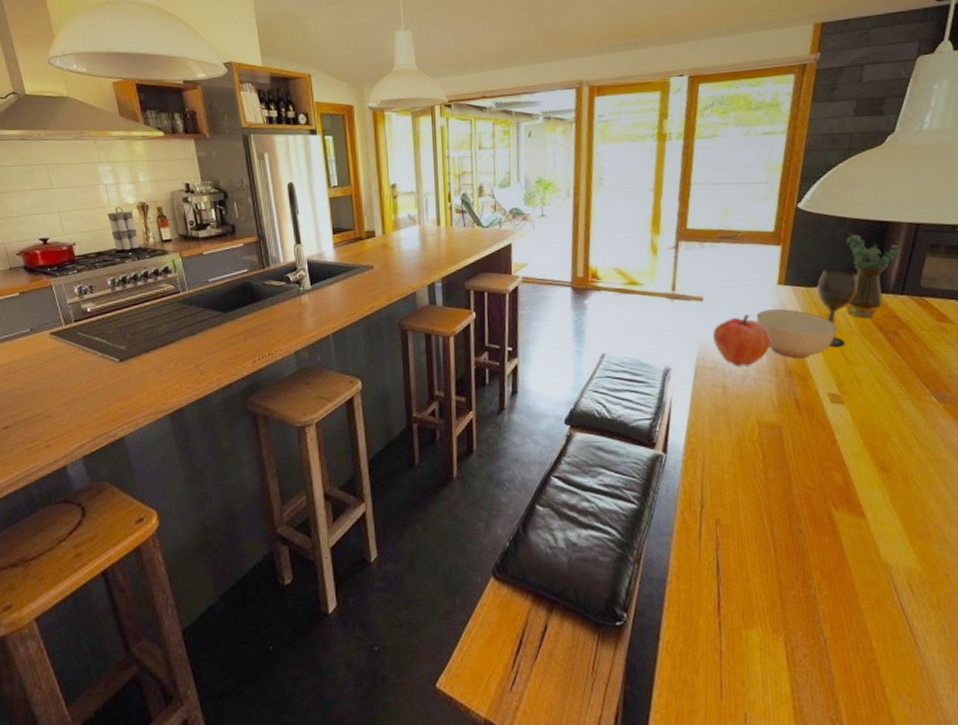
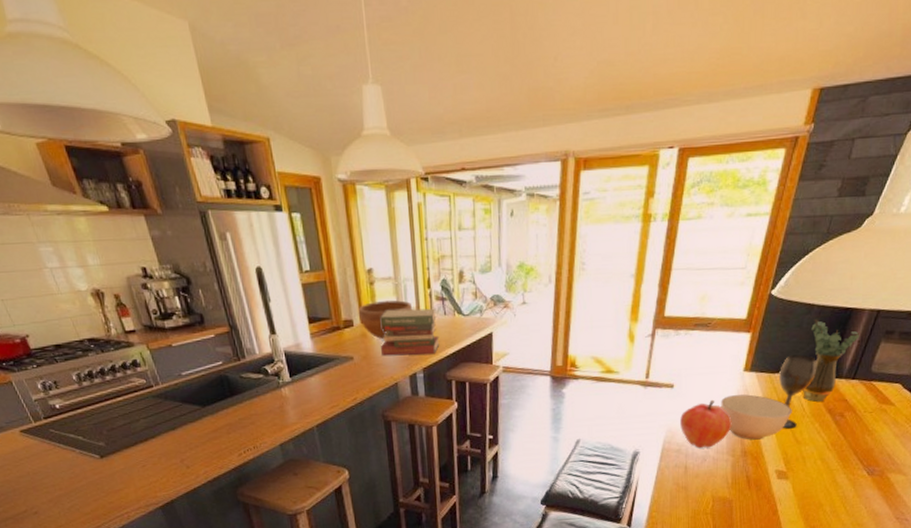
spice rack: present [108,206,142,255] -> none [59,294,105,347]
bowl: none [380,213,434,250] -> present [358,300,413,340]
books: none [401,220,459,265] -> present [380,308,440,356]

